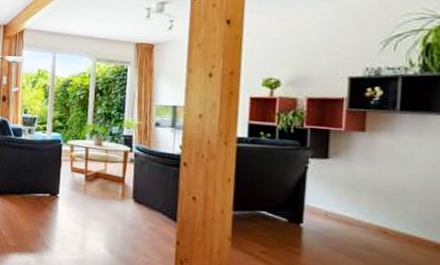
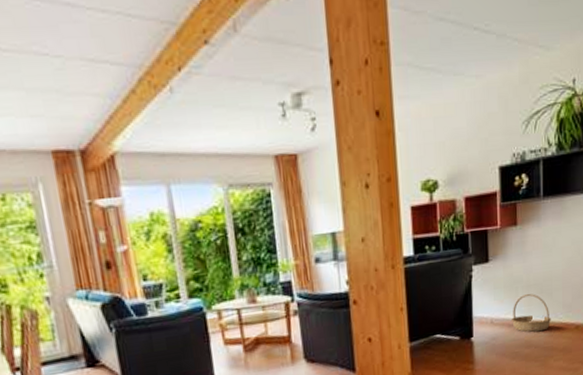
basket: none [349,198,402,239] -> present [511,294,552,332]

